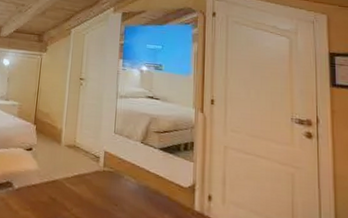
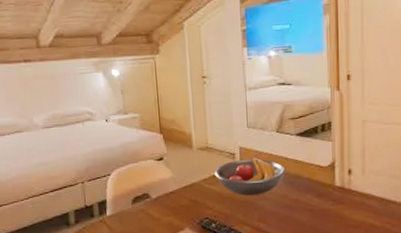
fruit bowl: none [77,163,146,206] -> present [214,156,286,196]

